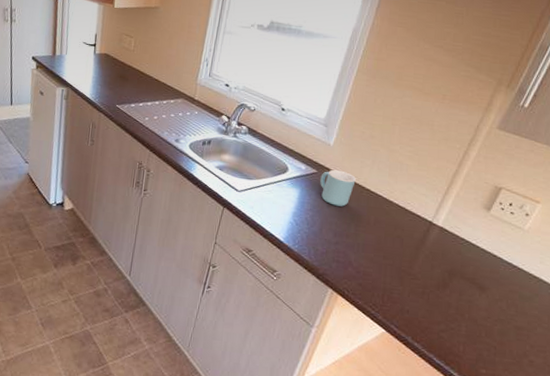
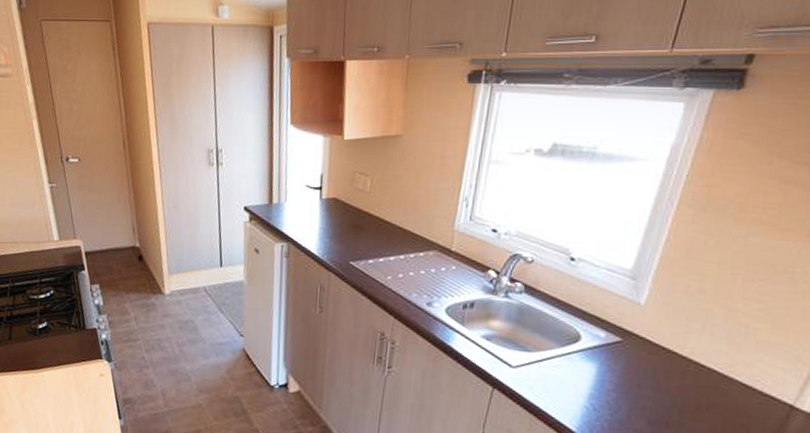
mug: present [320,169,356,207] -> none [626,336,679,386]

